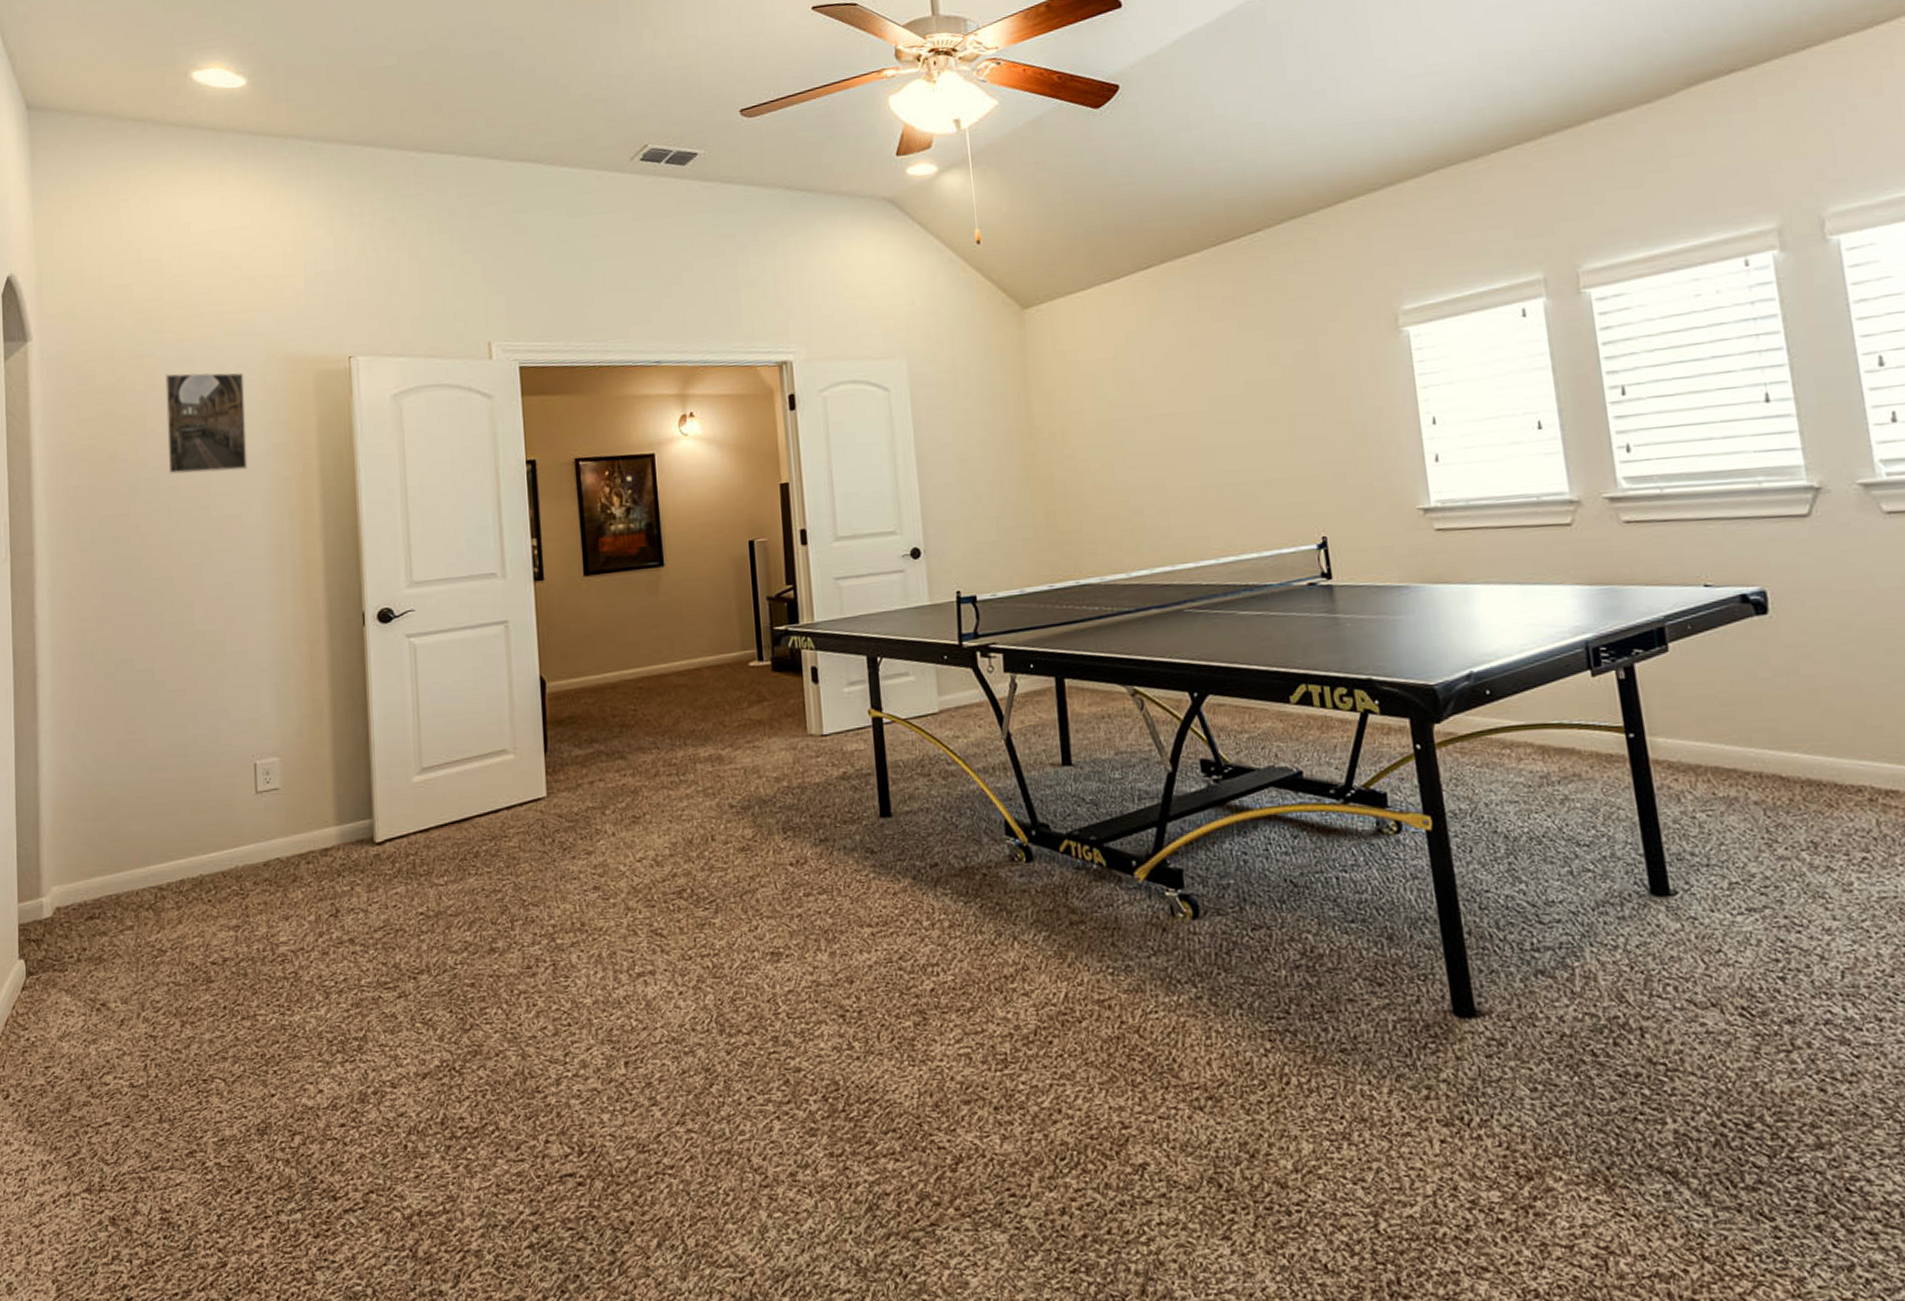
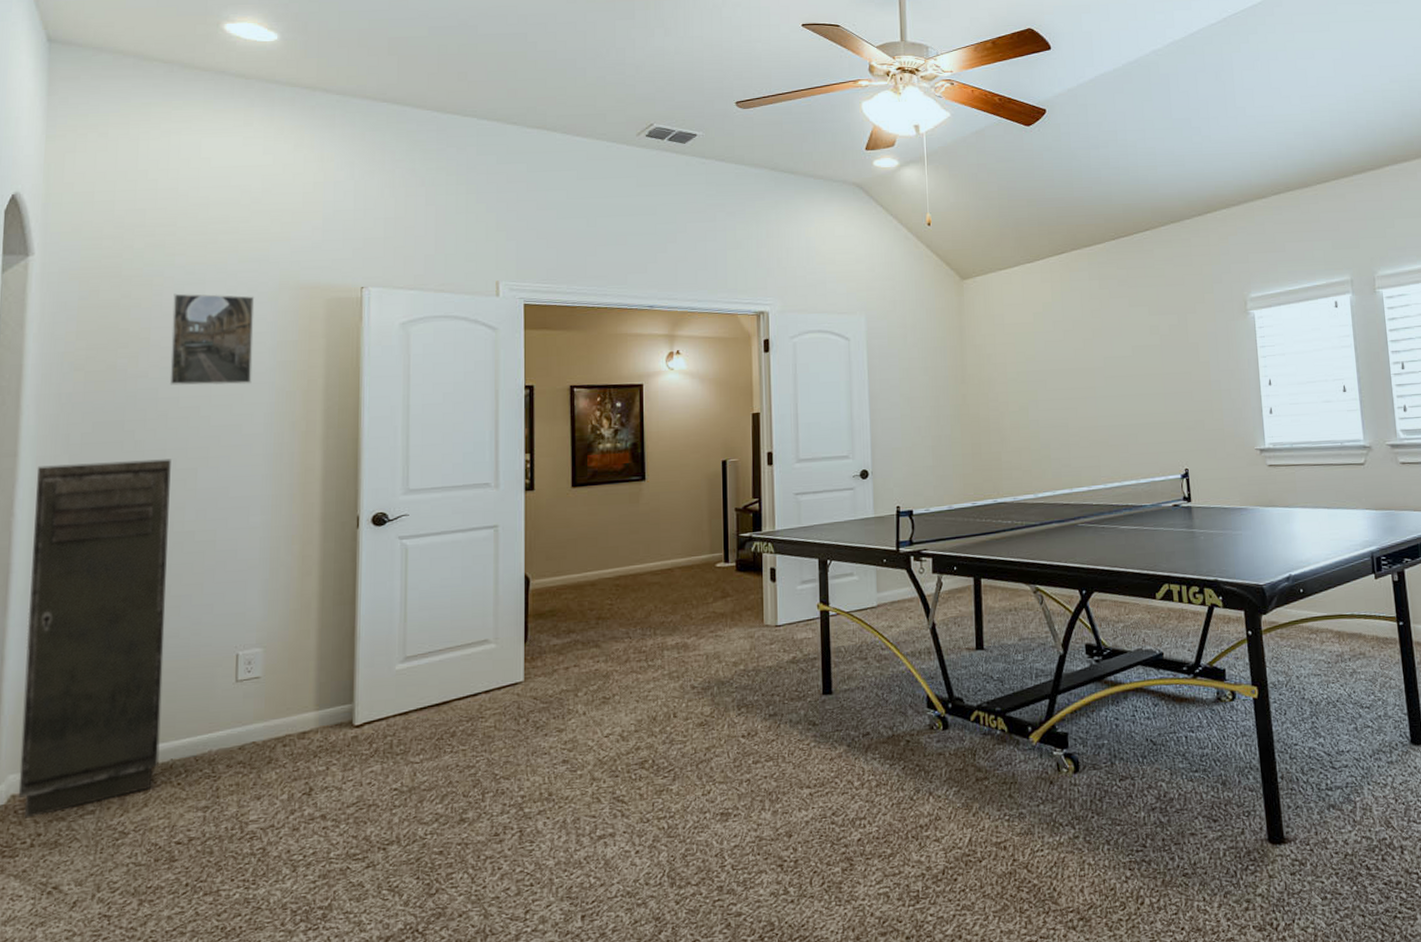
storage cabinet: none [52,553,189,932] -> present [18,459,171,818]

